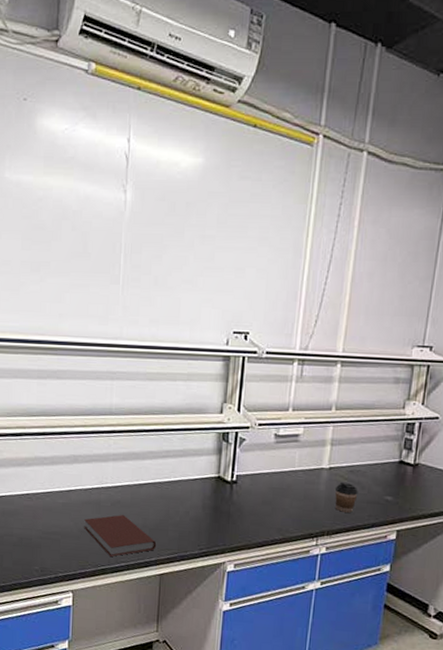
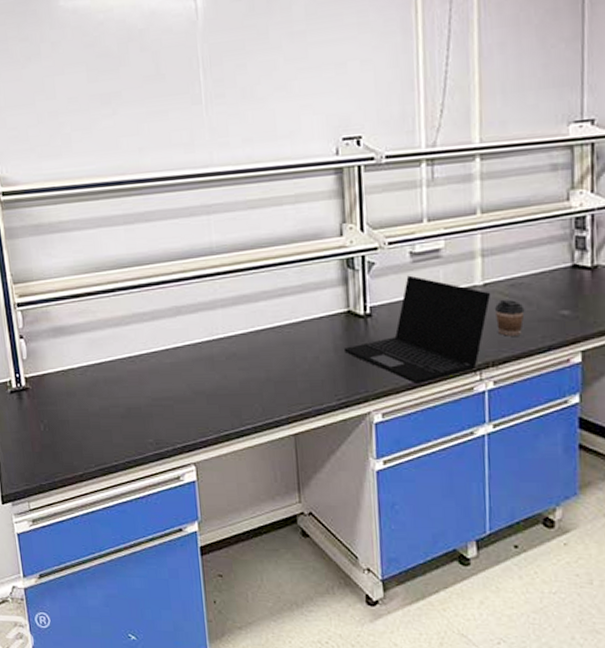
book: present [84,515,157,557] -> none [198,369,286,419]
laptop: none [210,453,334,543] -> present [343,275,491,384]

